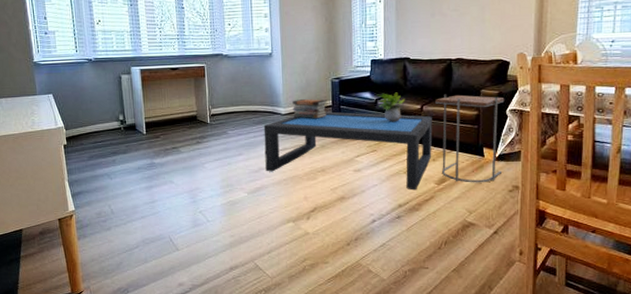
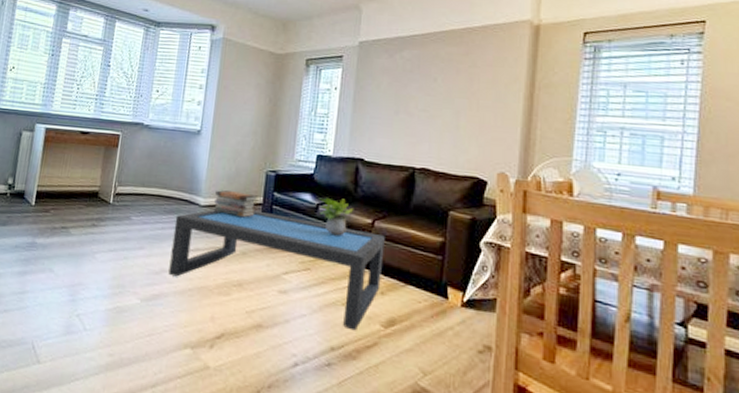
side table: present [435,94,505,183] -> none [391,209,479,335]

